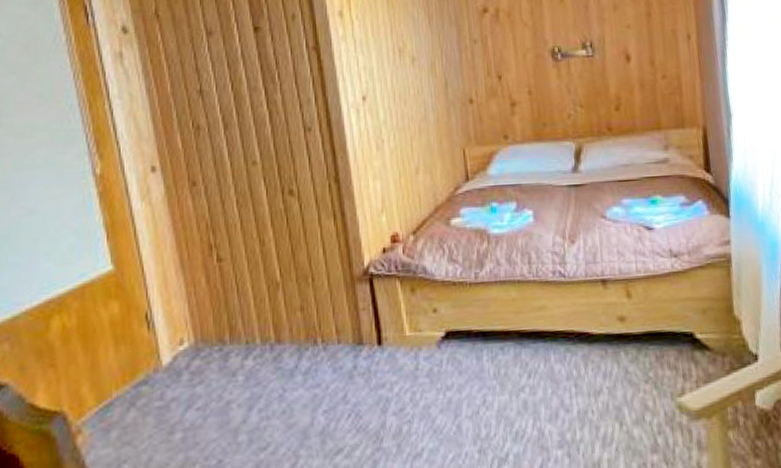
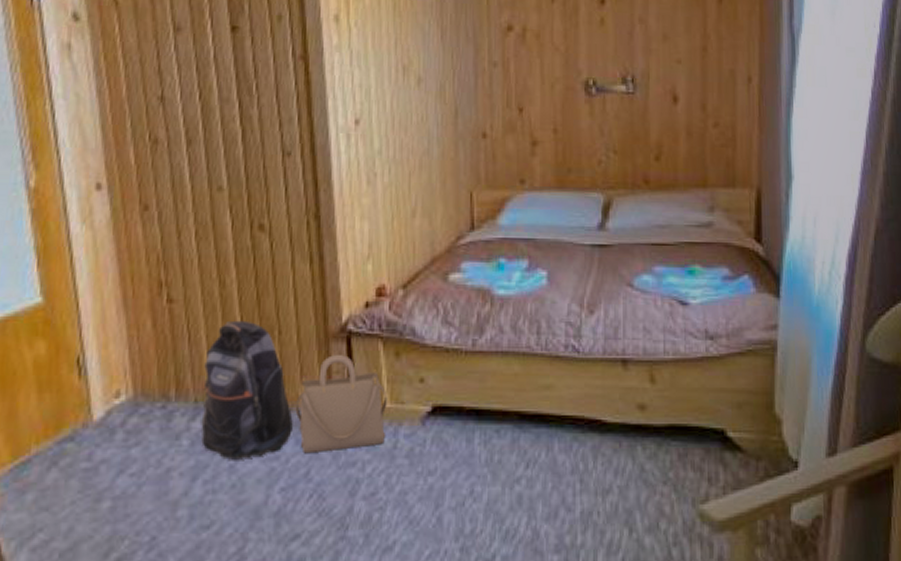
backpack: none [252,271,330,390] -> present [201,320,293,460]
handbag: none [330,293,409,380] -> present [295,354,388,454]

